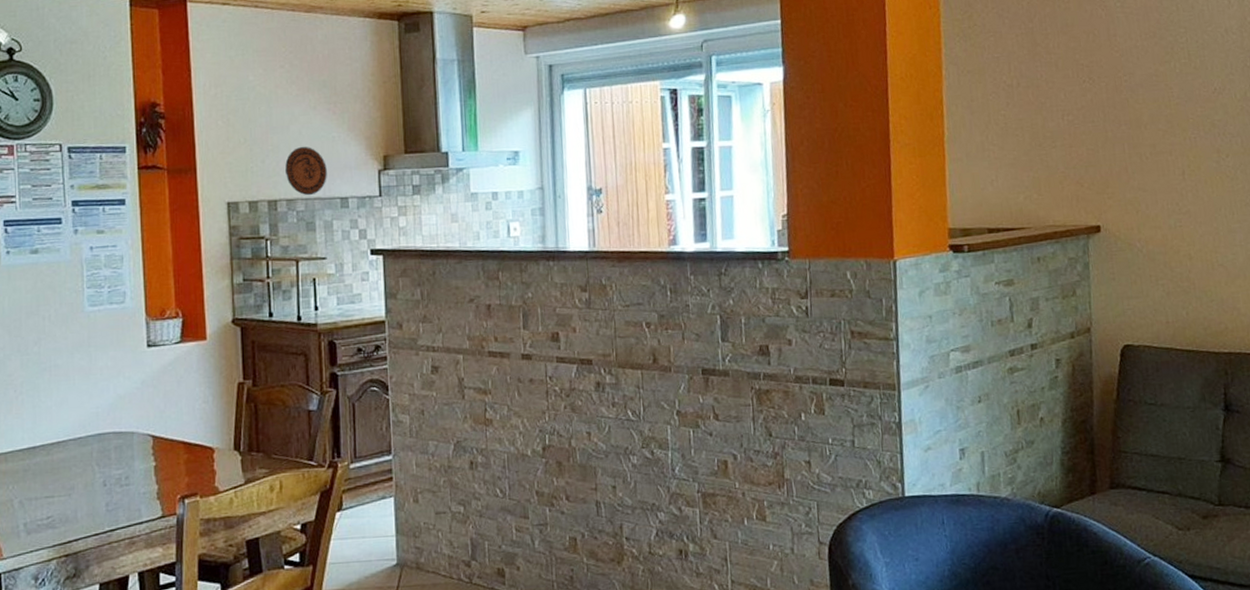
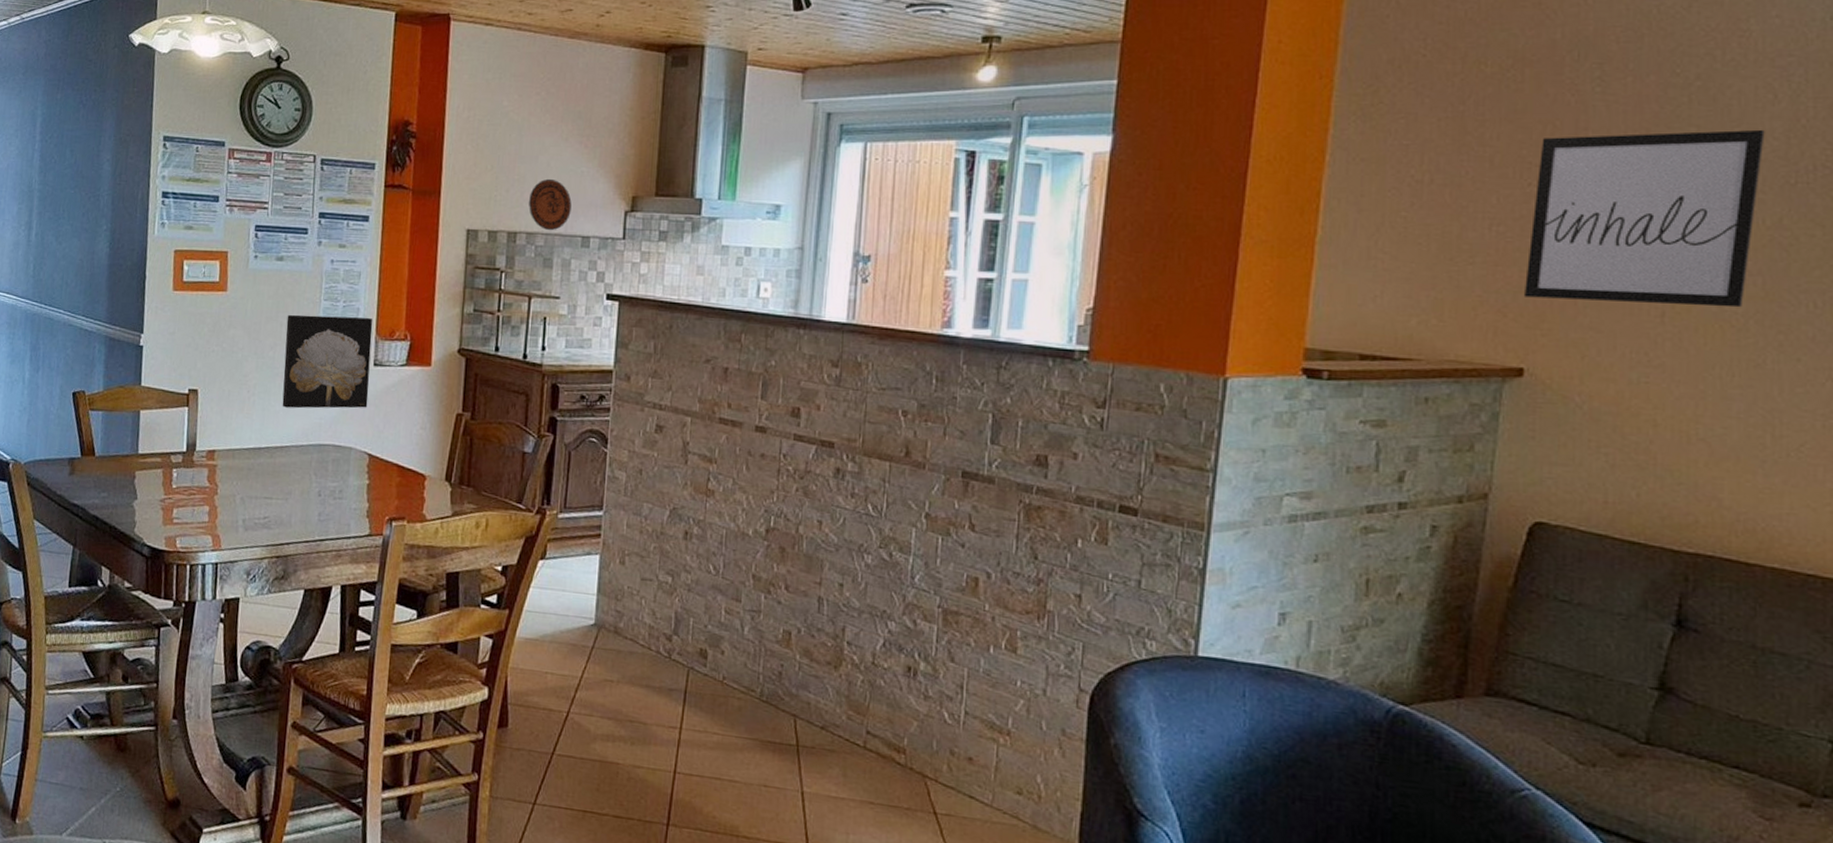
wall art: none [49,299,146,402] -> present [282,314,373,409]
wall art: none [1087,27,1232,170] -> present [1525,129,1765,308]

